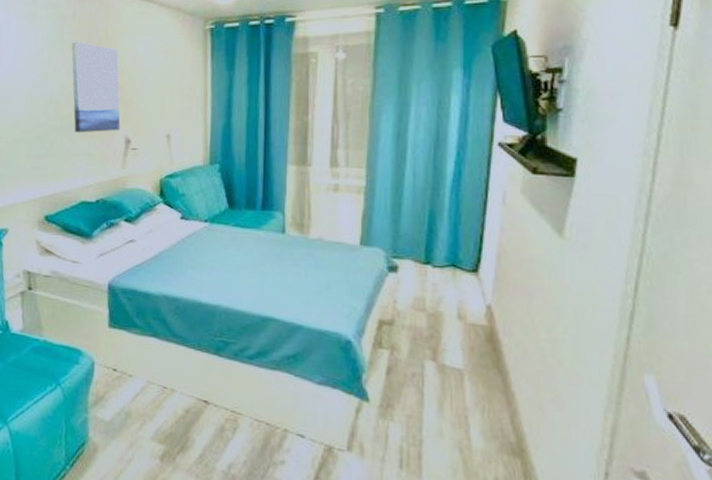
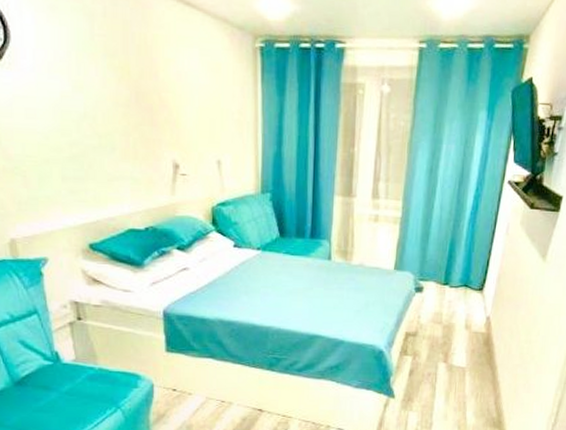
wall art: present [71,41,121,132] -> none [104,46,167,155]

